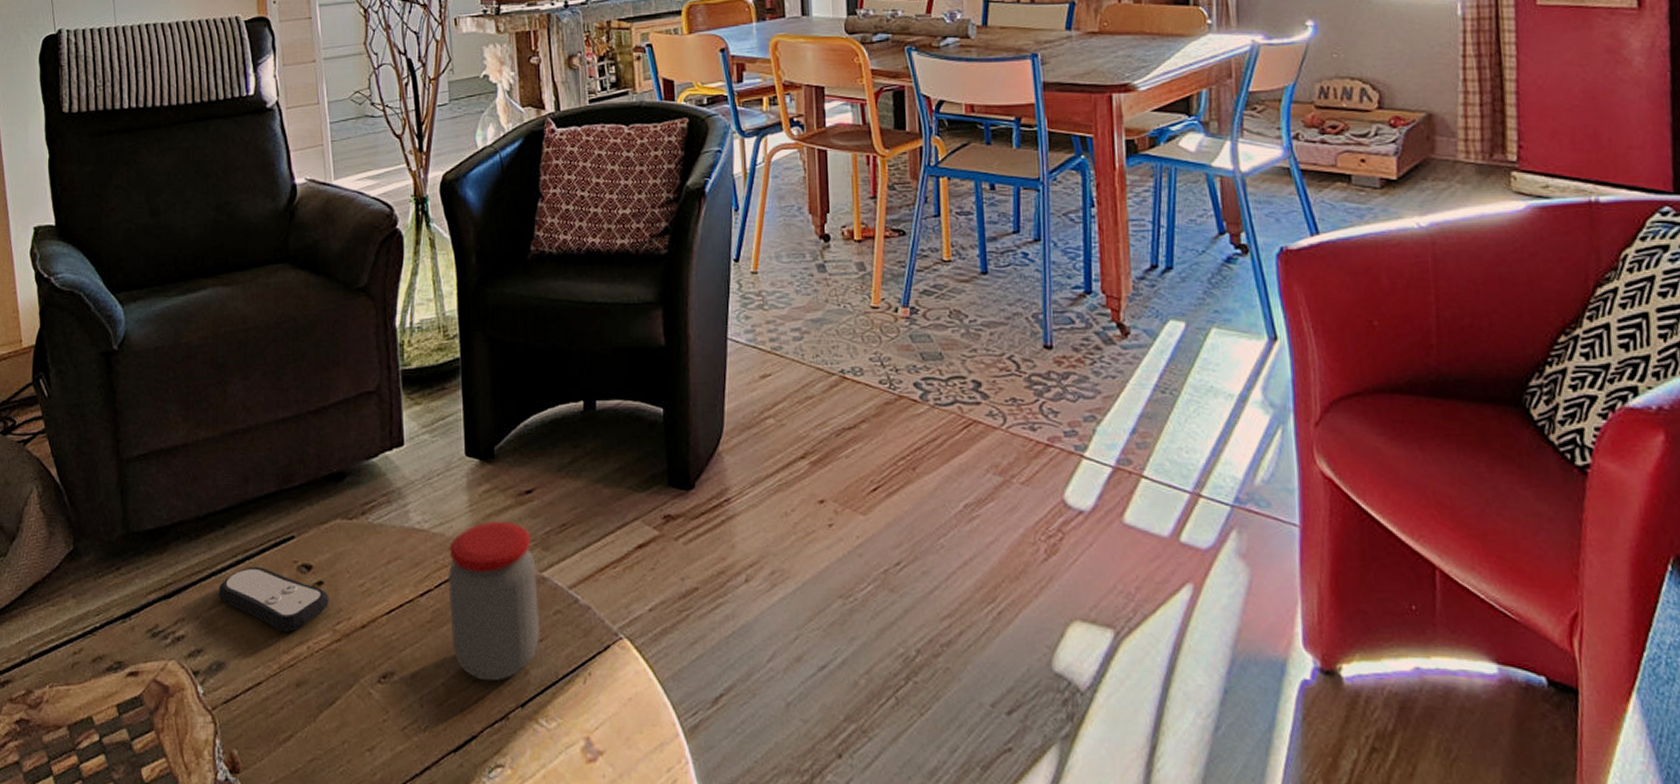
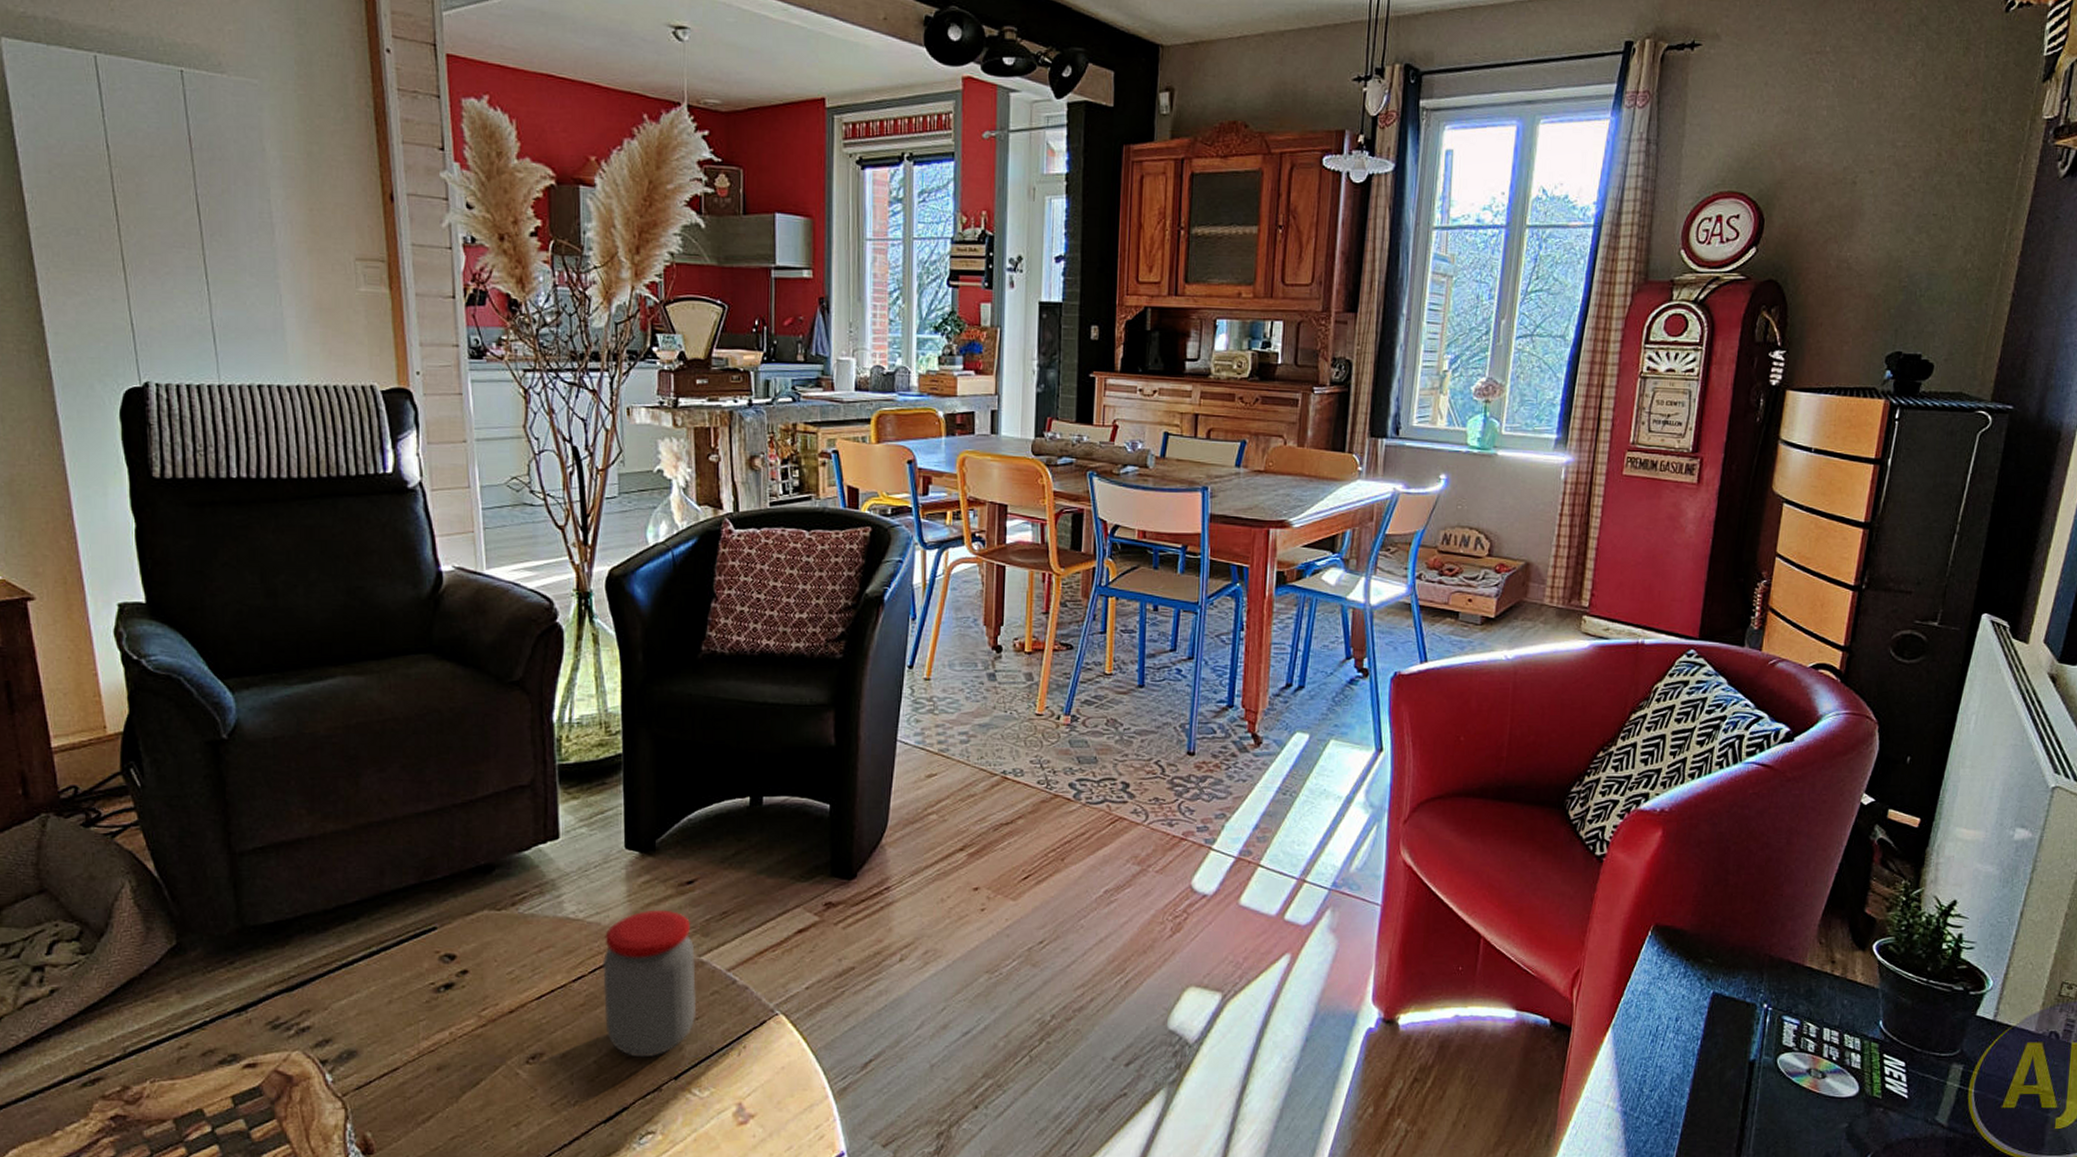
remote control: present [219,566,329,632] -> none [350,957,474,1019]

